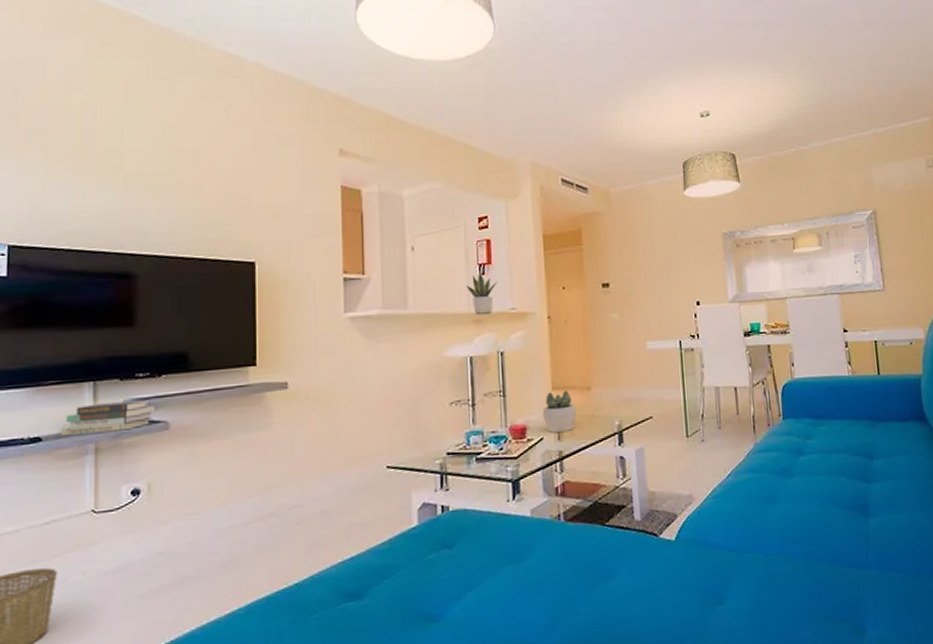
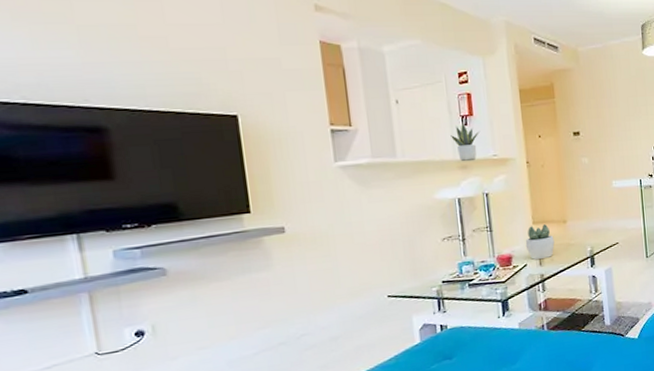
books: present [60,400,155,437] -> none [47,249,150,288]

